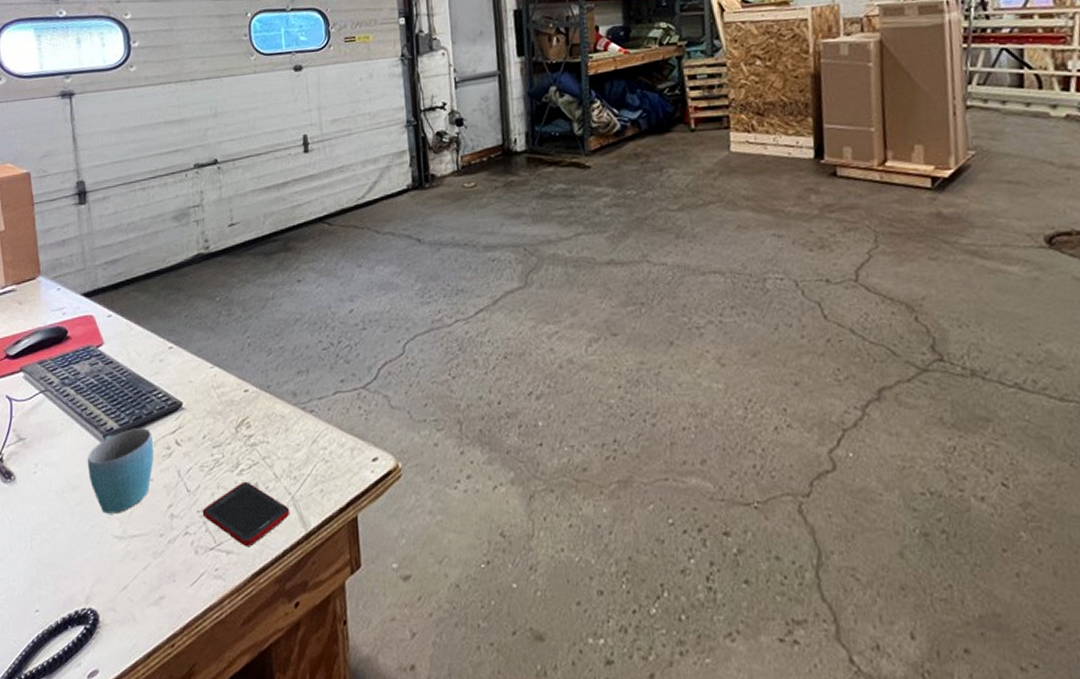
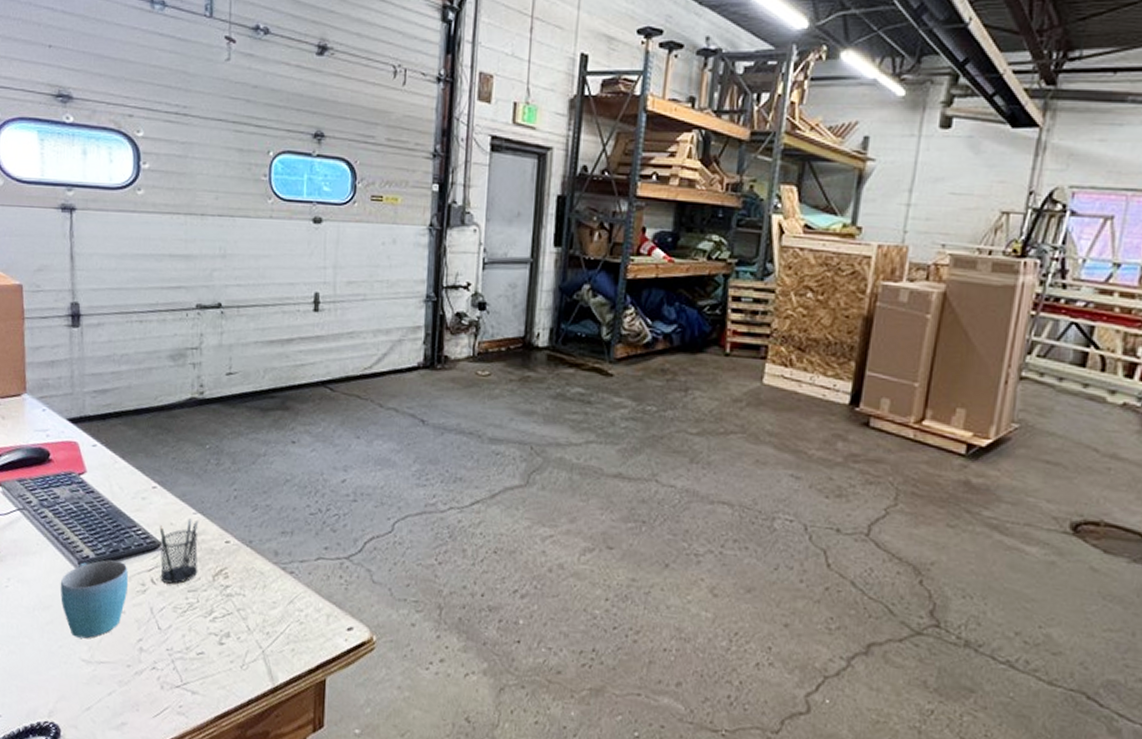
pencil holder: none [179,373,221,443] -> present [159,518,198,584]
cell phone: present [202,481,290,547] -> none [171,628,259,691]

